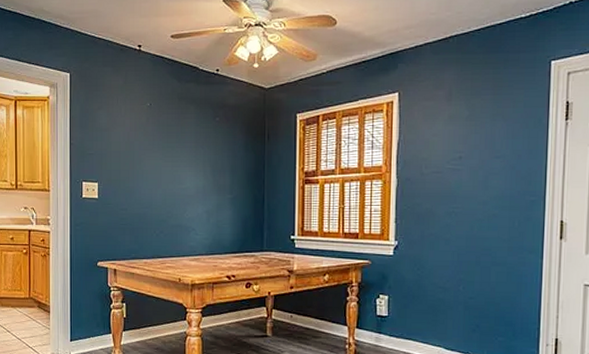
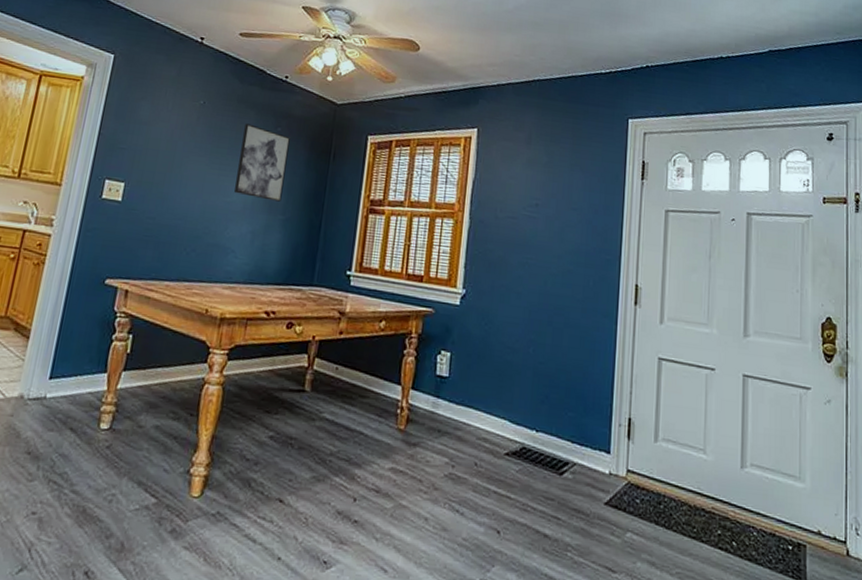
wall art: none [187,118,228,183] -> present [234,123,290,202]

